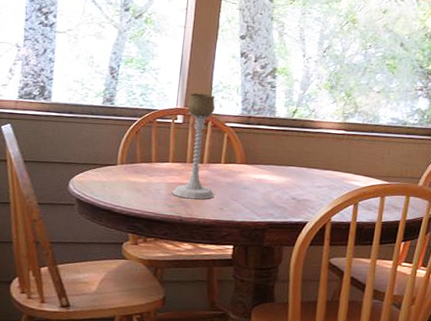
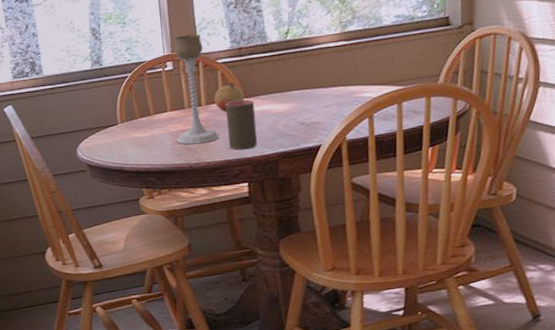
fruit: none [215,147,245,174] -> present [213,82,245,113]
cup: none [221,164,254,213] -> present [225,99,258,150]

